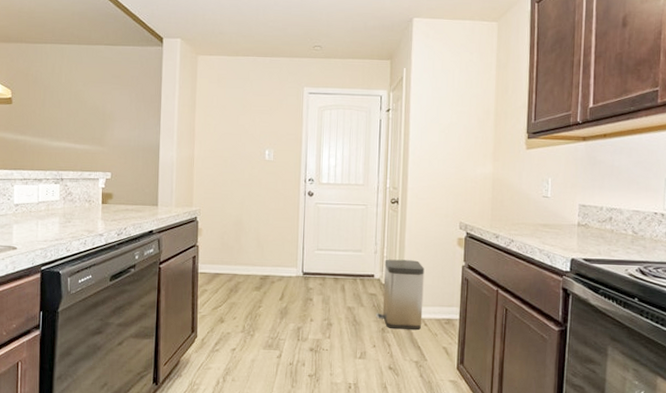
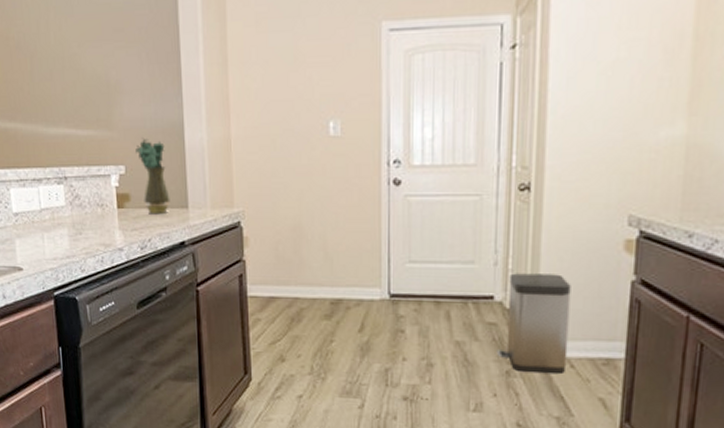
vase: none [120,153,144,209] -> present [135,138,170,213]

